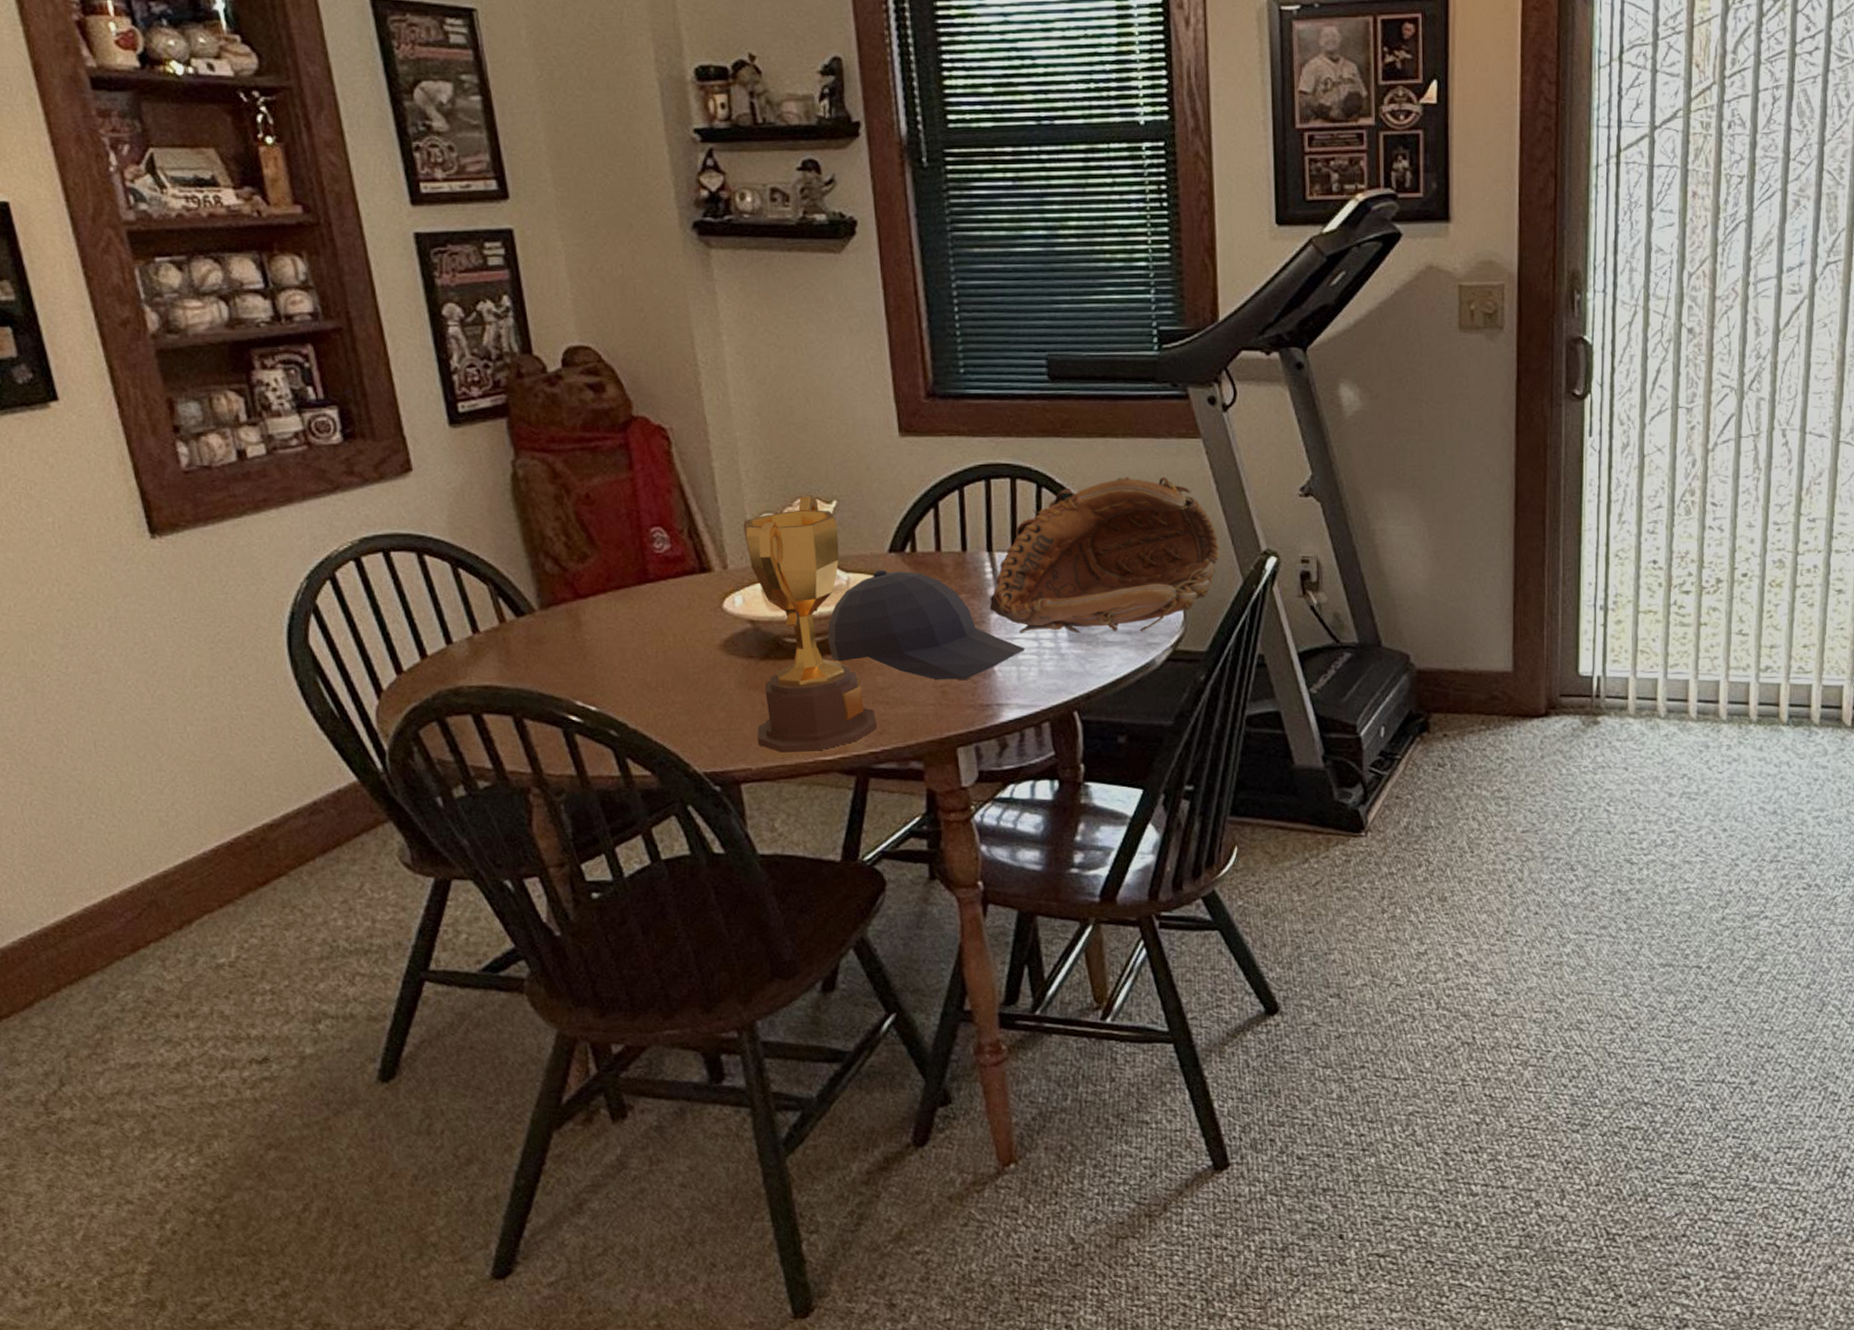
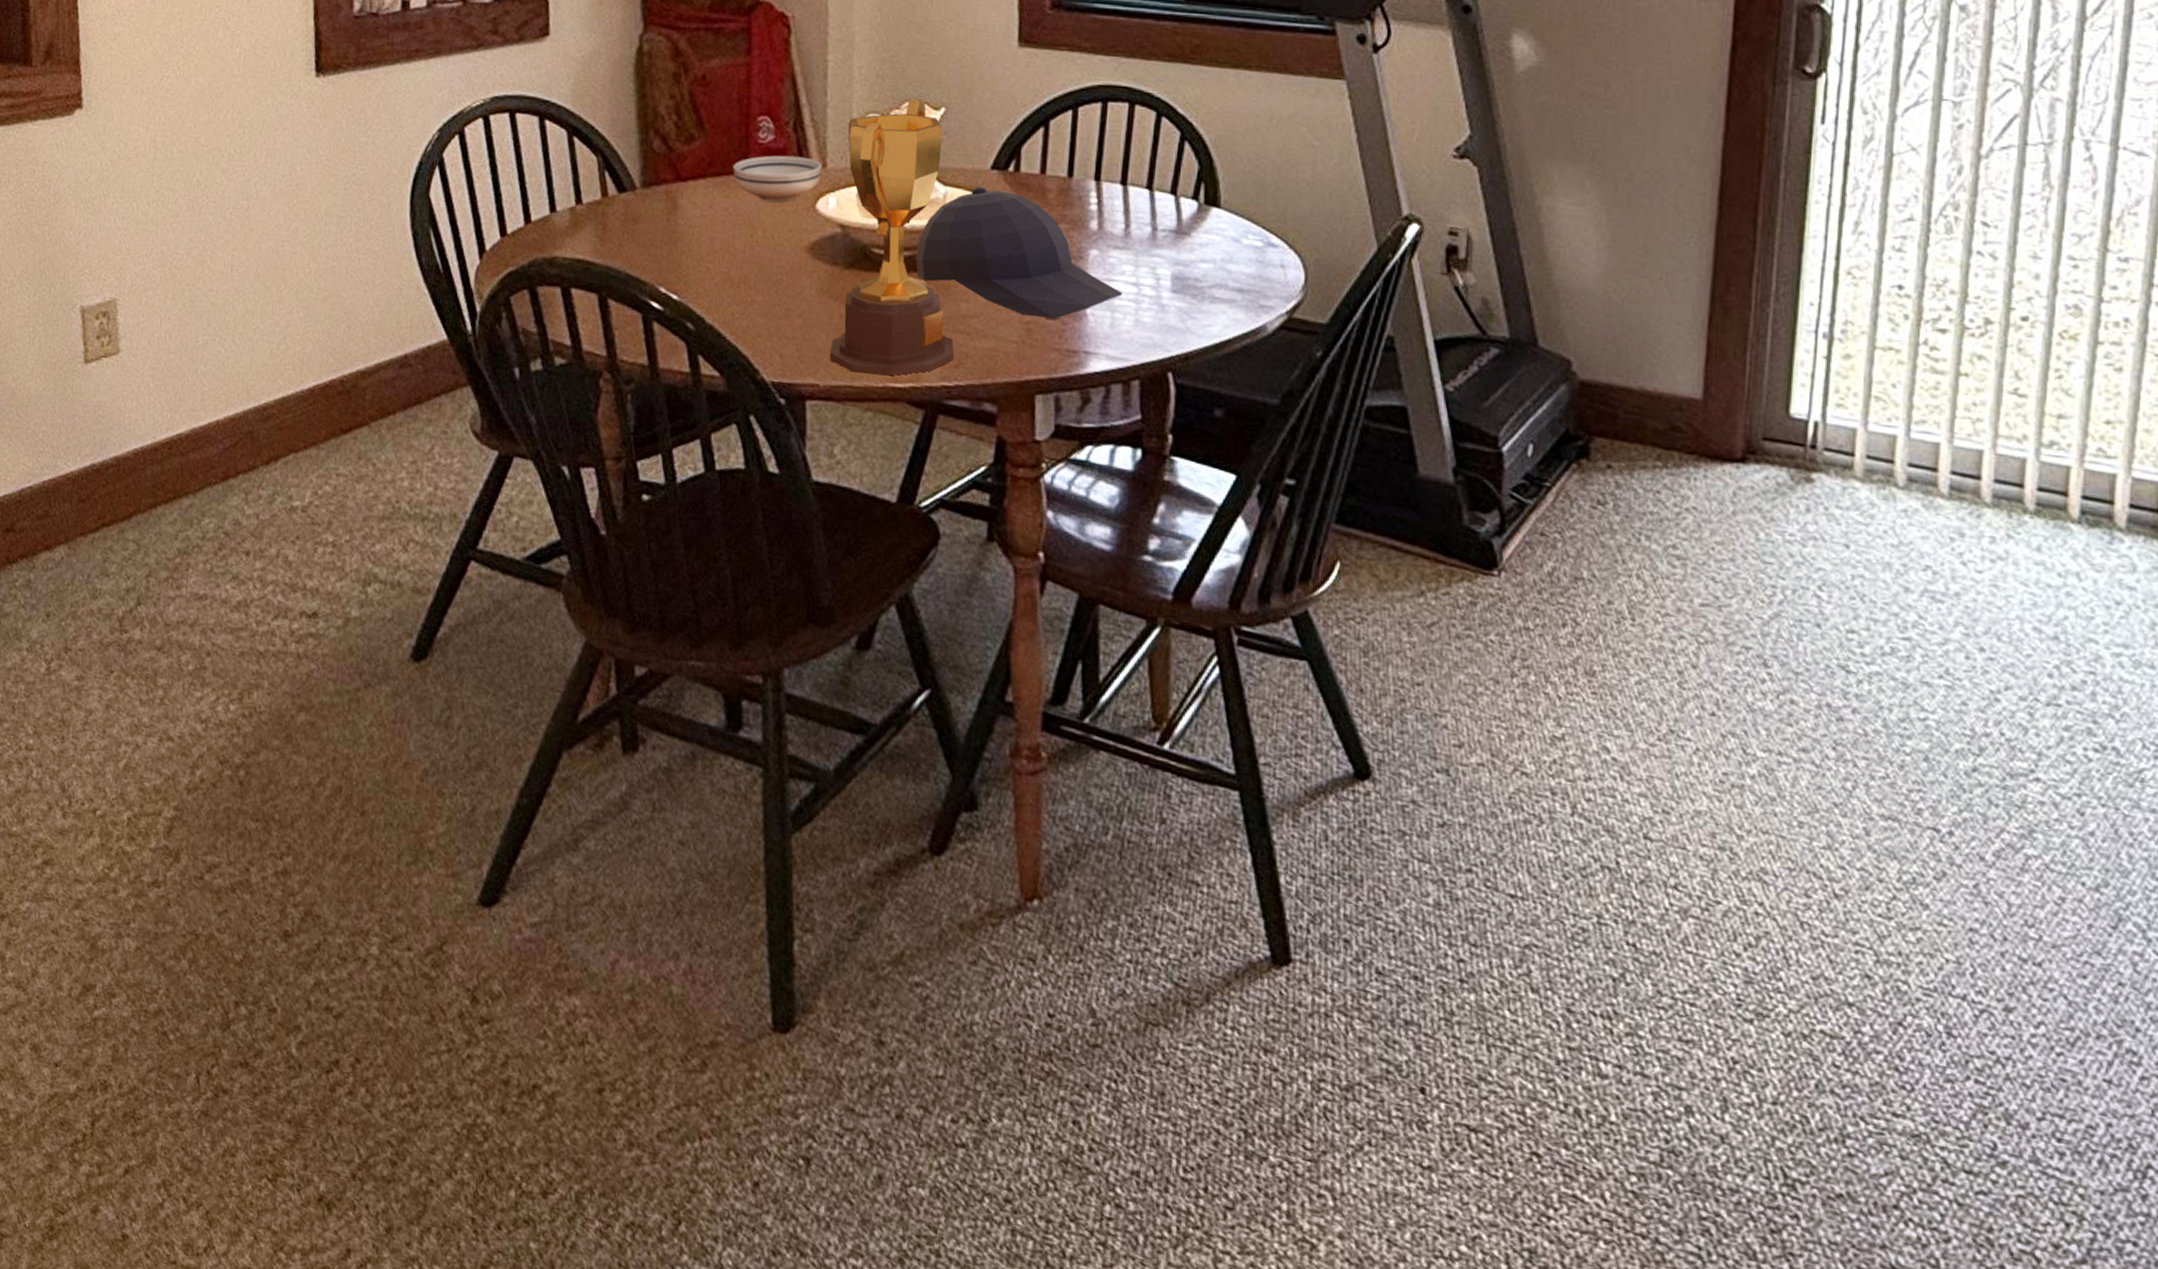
bowl: none [632,561,724,607] -> present [732,155,822,202]
baseball glove: present [989,476,1219,634] -> none [1089,114,1354,291]

